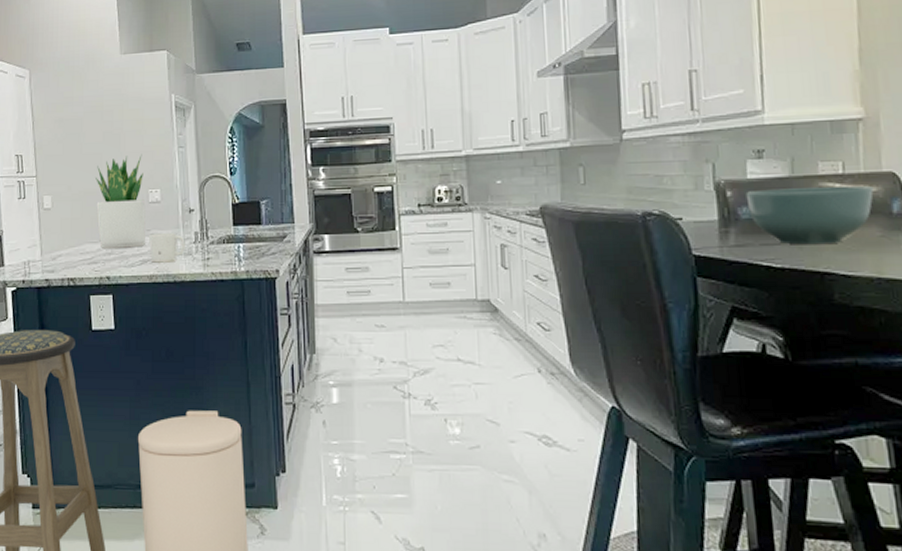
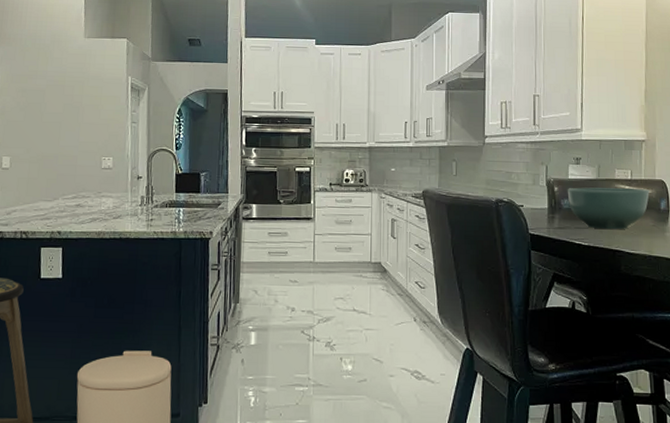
planter: present [96,153,146,250] -> none [52,125,98,208]
mug: present [149,233,185,263] -> none [99,196,132,222]

